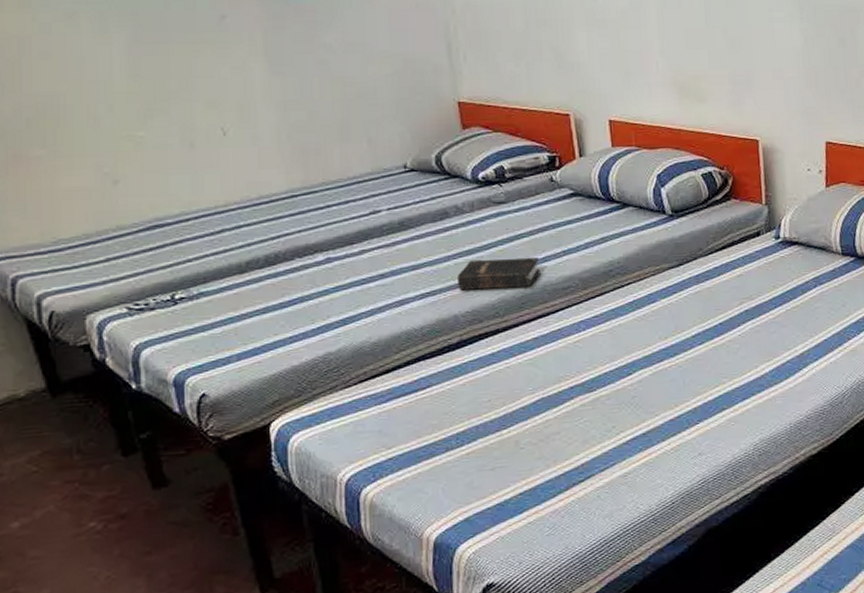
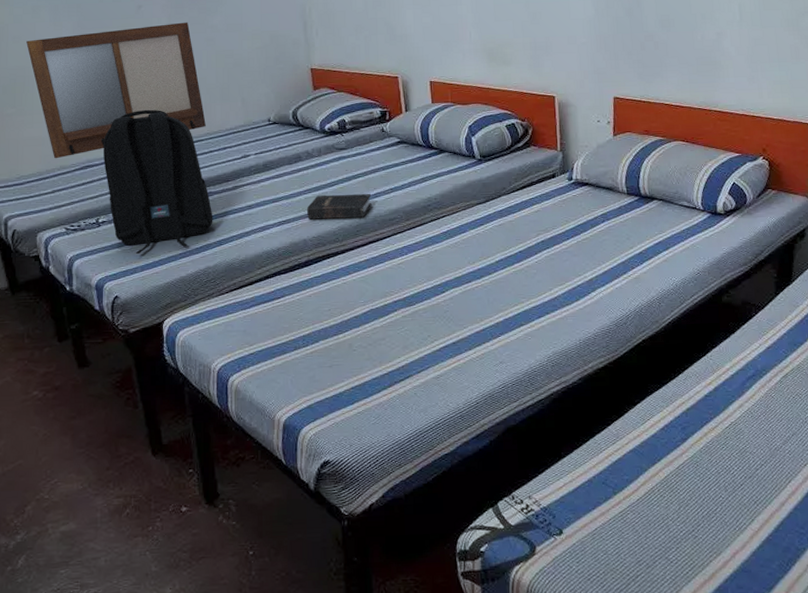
writing board: none [59,39,320,217] -> present [26,22,206,159]
backpack: none [177,151,334,338] -> present [103,109,213,254]

